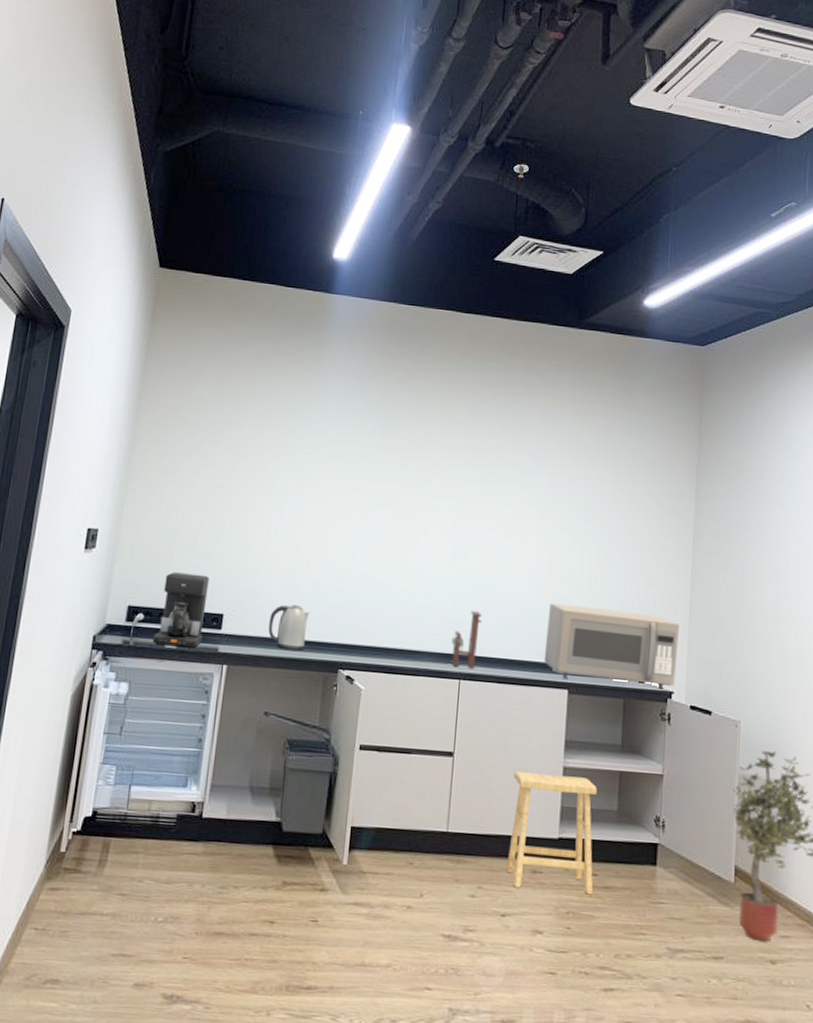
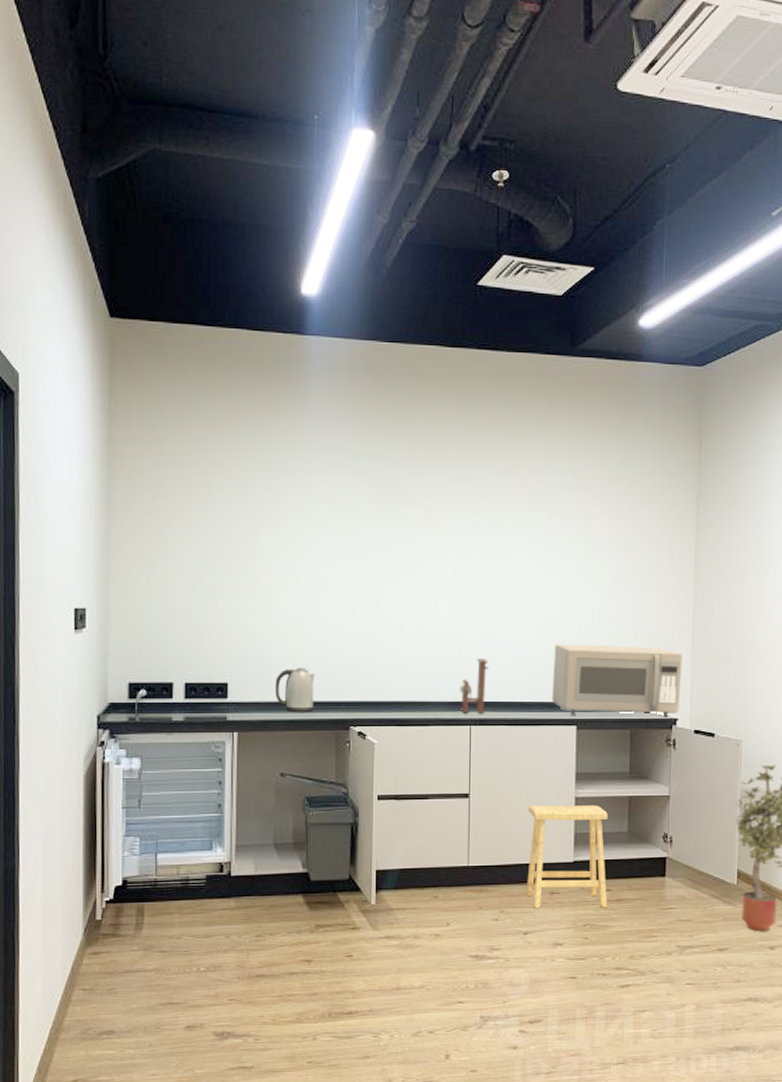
coffee maker: present [152,572,209,648] -> none [158,645,210,719]

